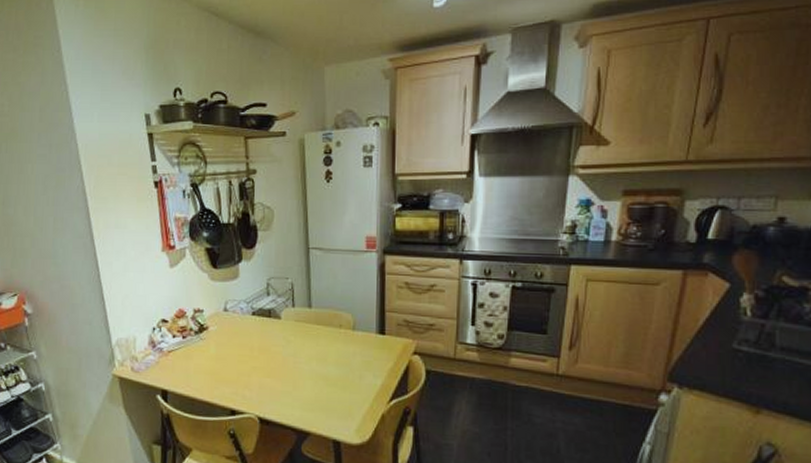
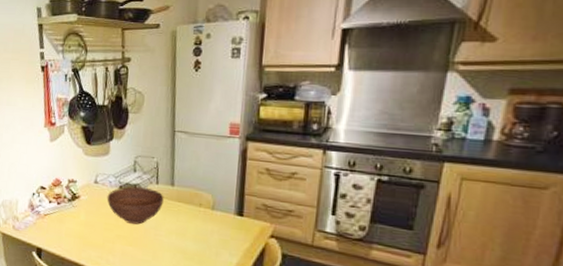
bowl: none [239,312,301,353] -> present [106,187,164,225]

